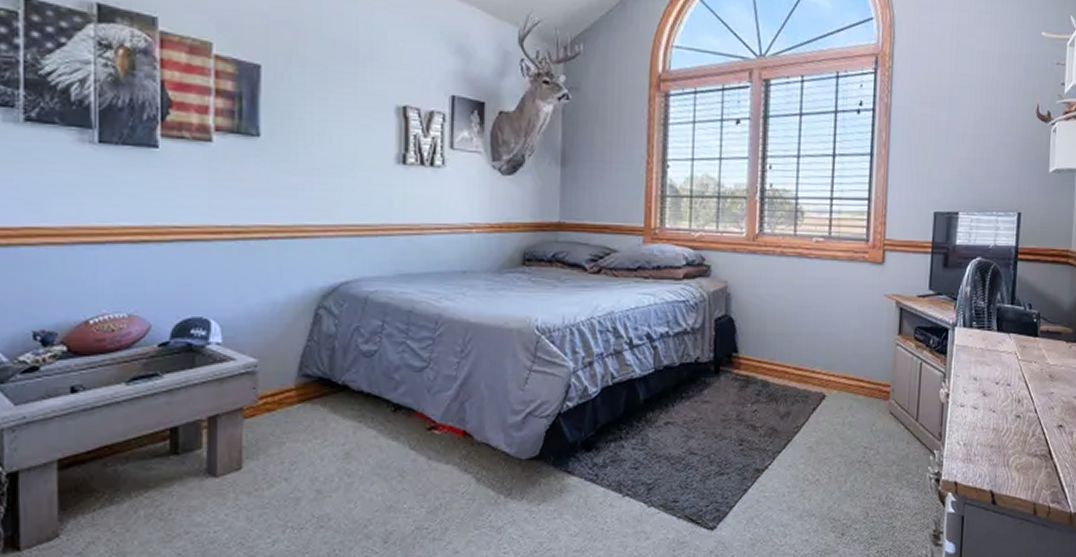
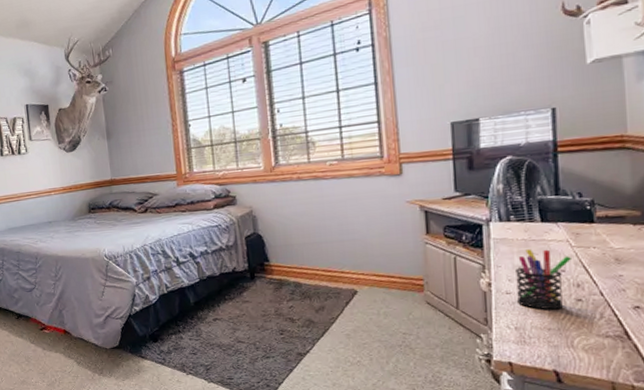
pen holder: none [968,359,1018,426] -> present [515,249,573,310]

